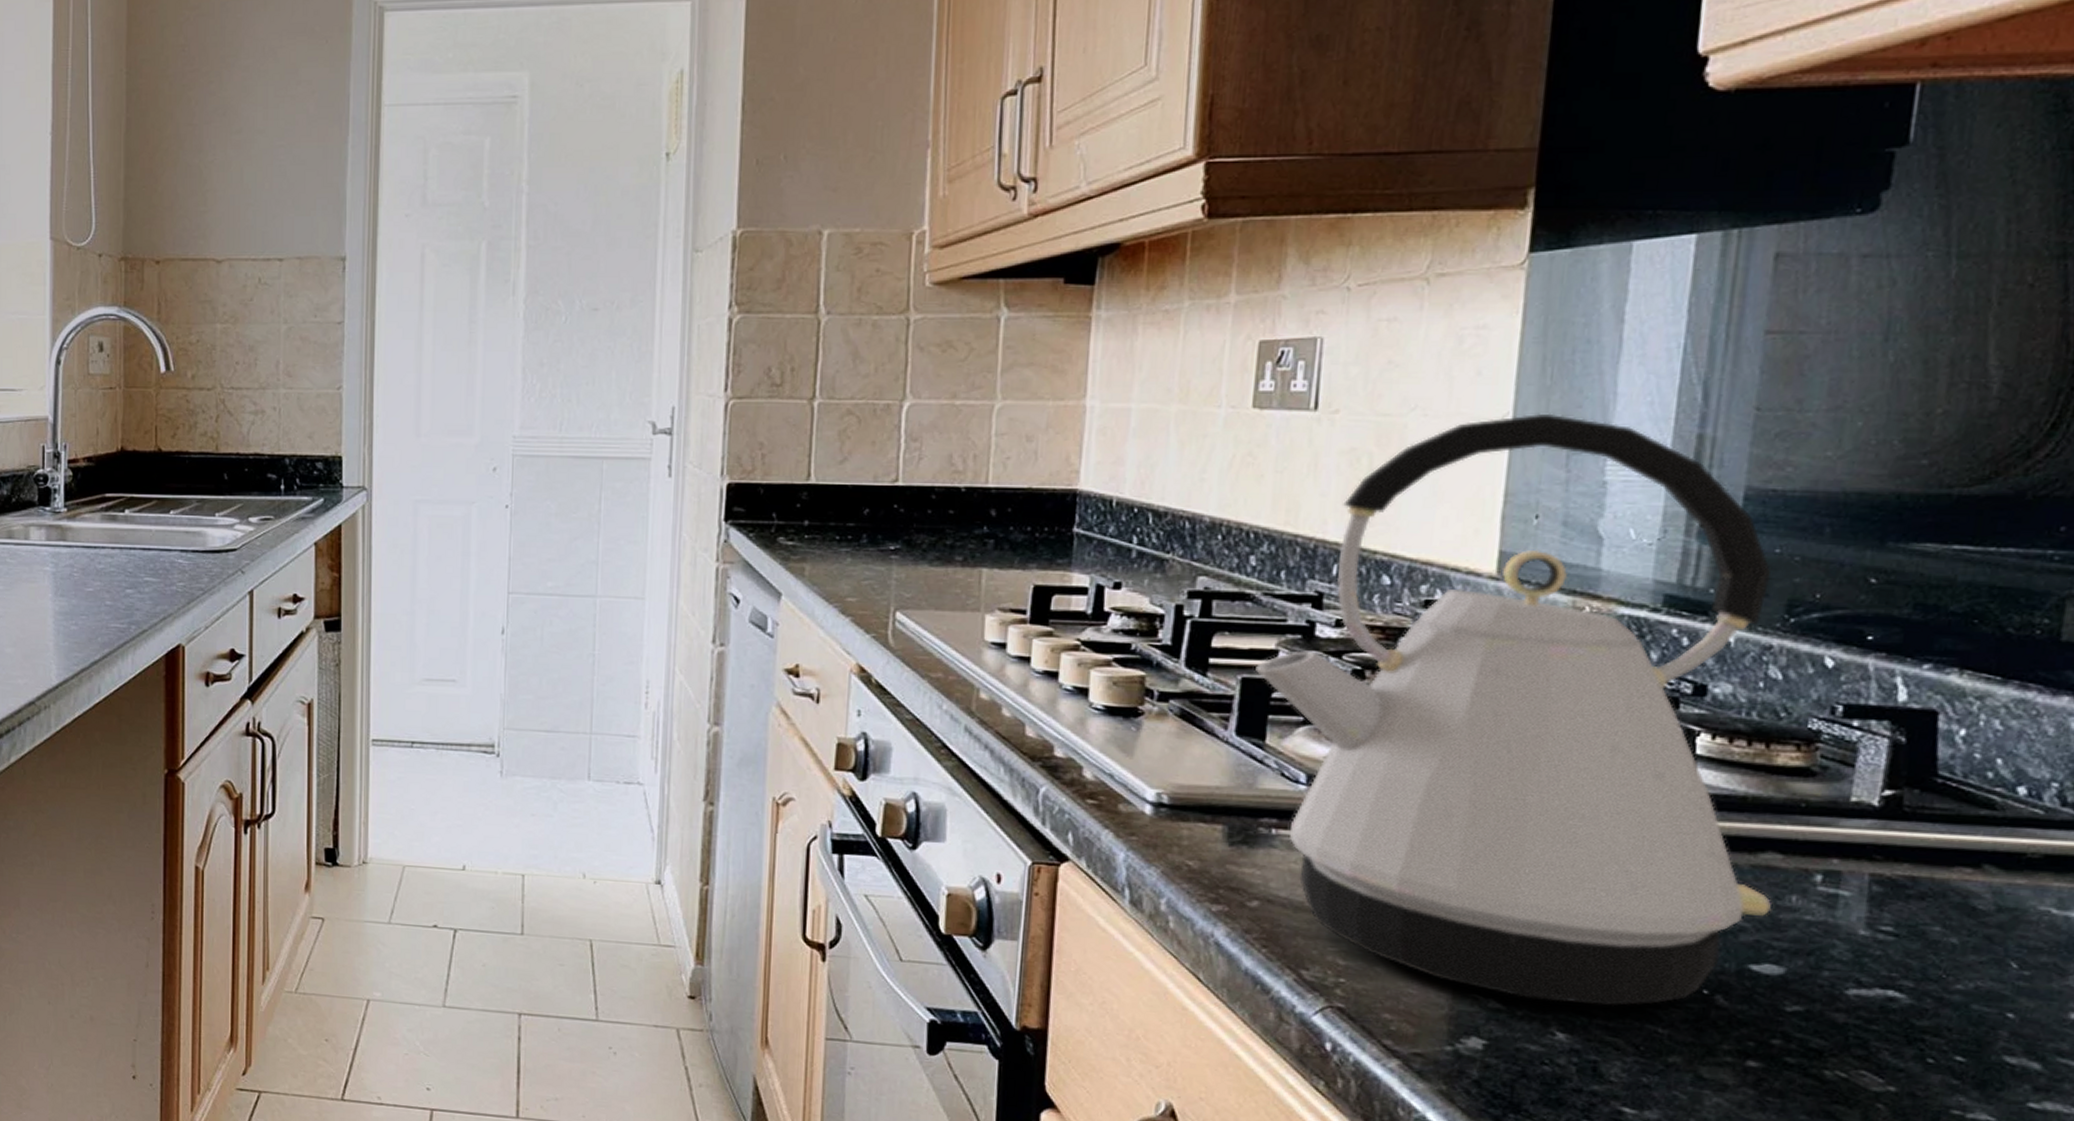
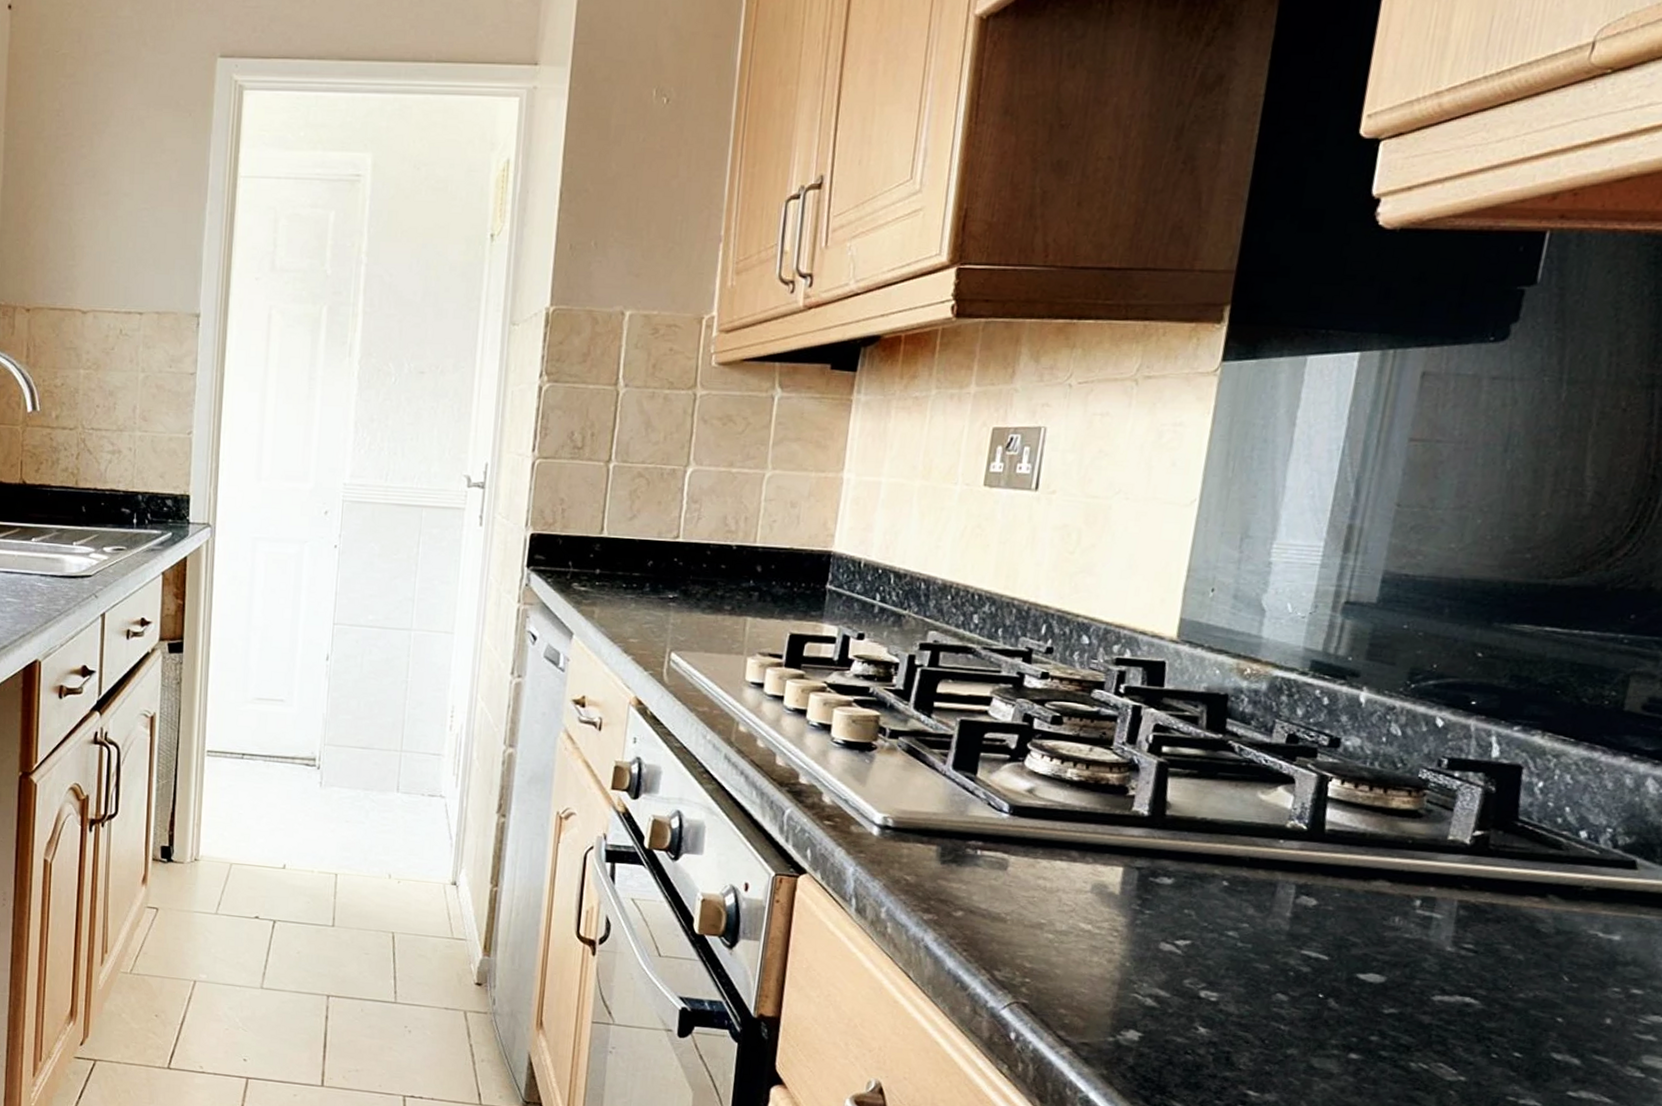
kettle: present [1255,413,1772,1007] -> none [972,501,1399,1007]

